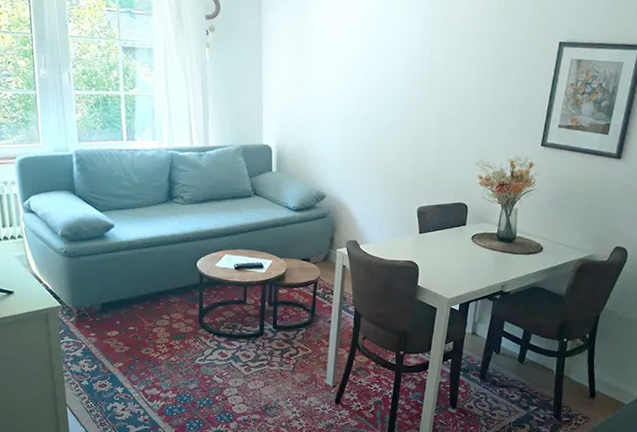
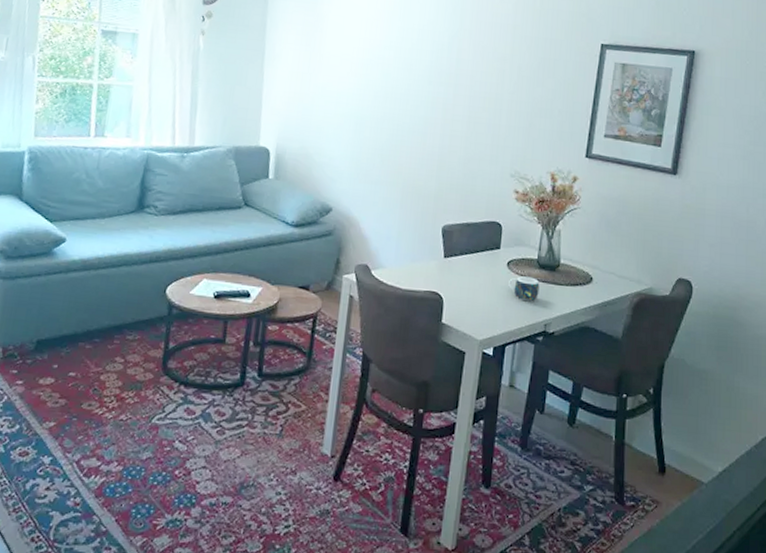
mug: none [473,247,499,268] -> present [509,276,540,302]

